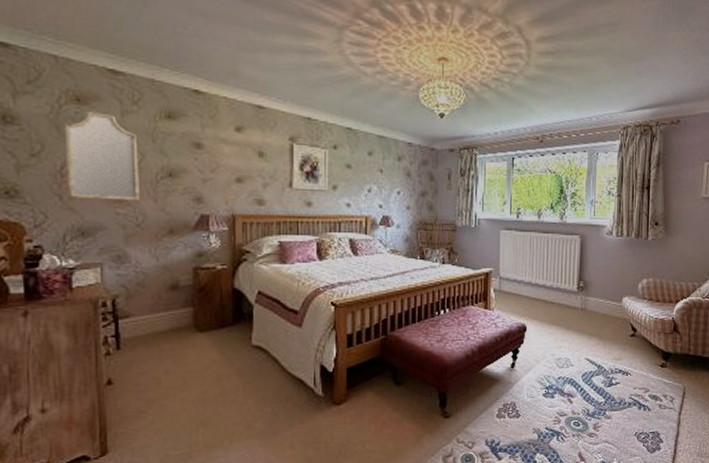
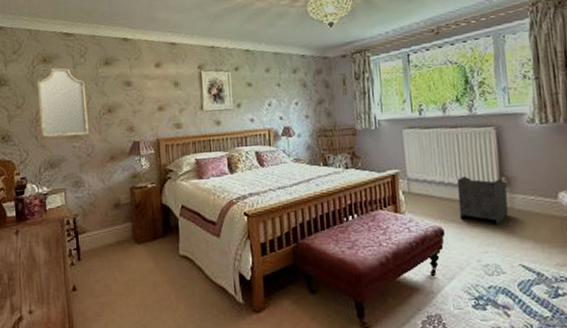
waste basket: none [541,278,583,324] -> present [457,176,509,225]

